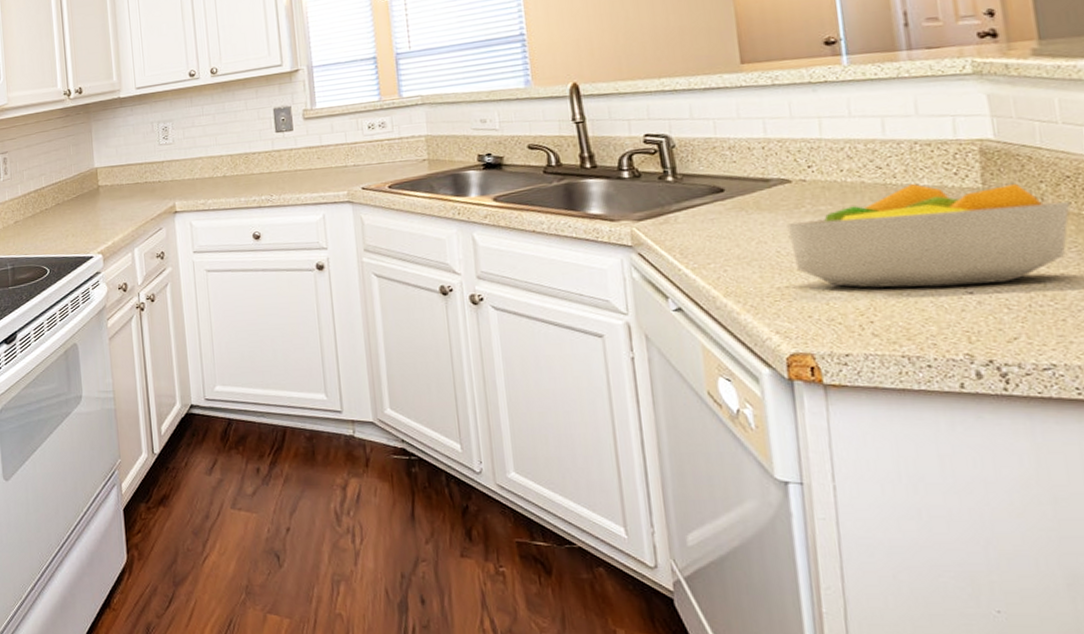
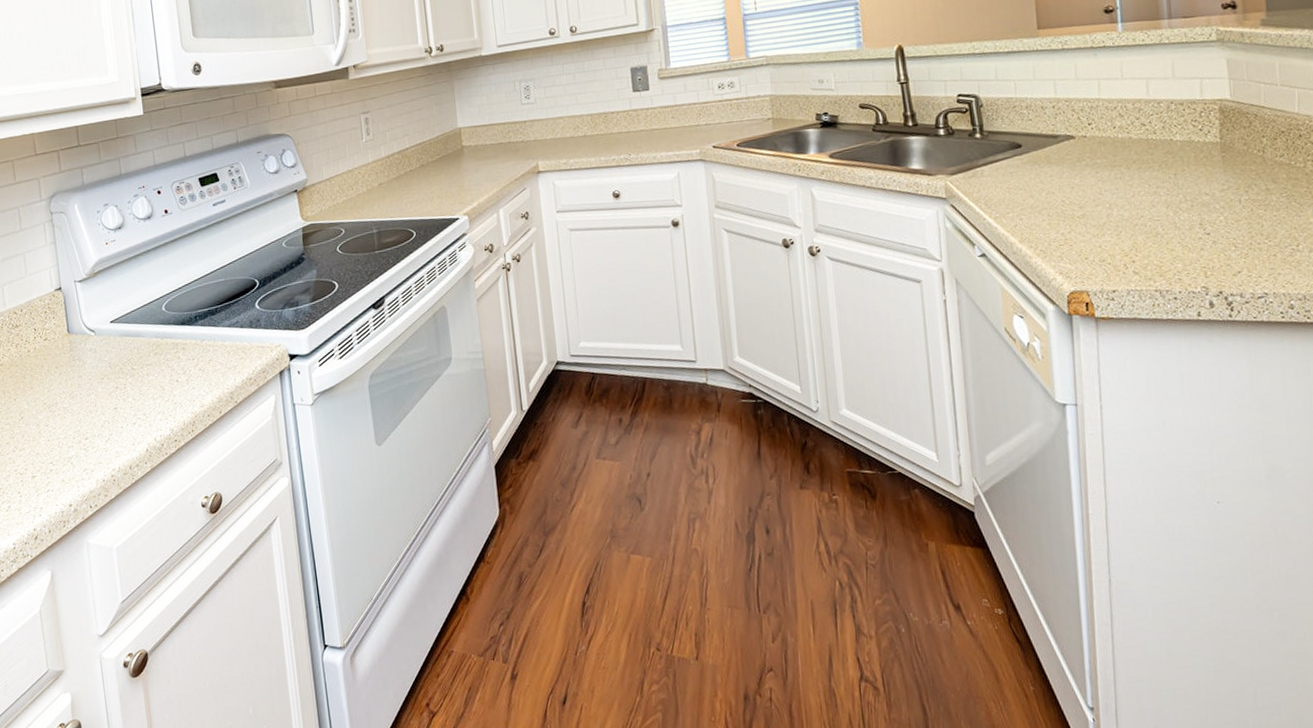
fruit bowl: present [787,183,1071,288] -> none [1070,138,1284,232]

